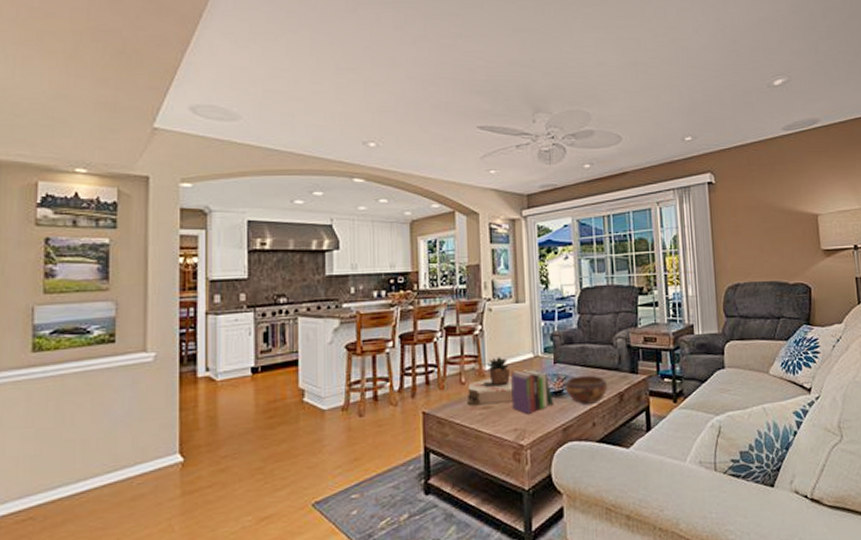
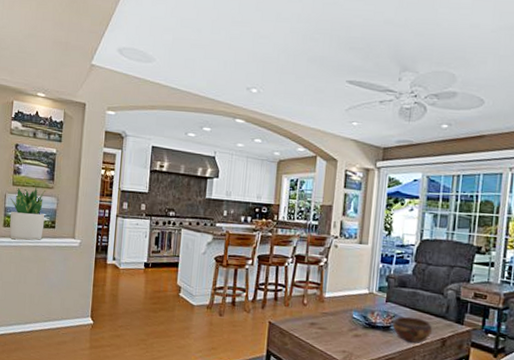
planter: none [40,290,99,368] -> present [9,186,45,241]
succulent plant: present [467,357,513,405] -> none [307,287,348,328]
books: present [511,369,554,414] -> none [344,301,381,341]

